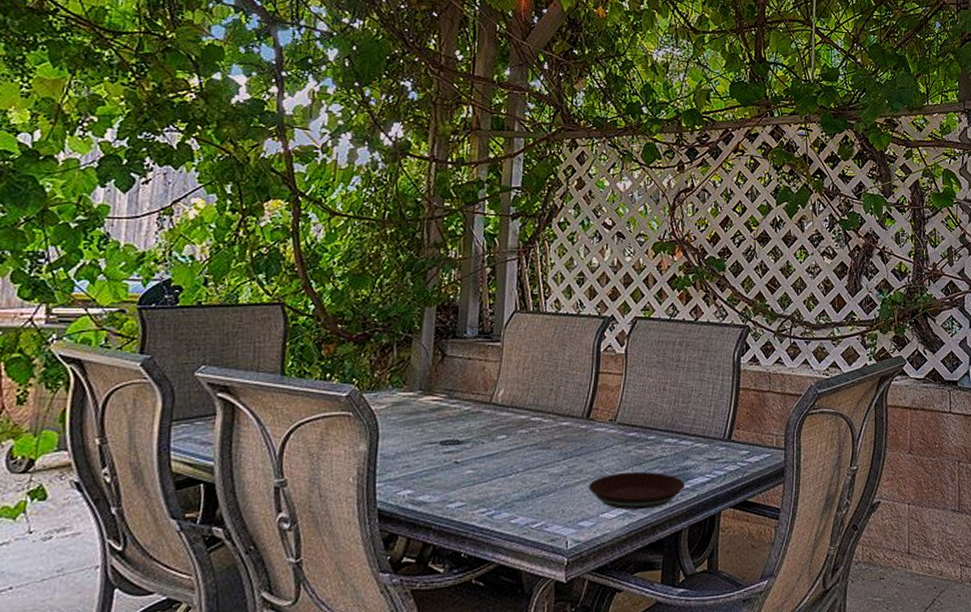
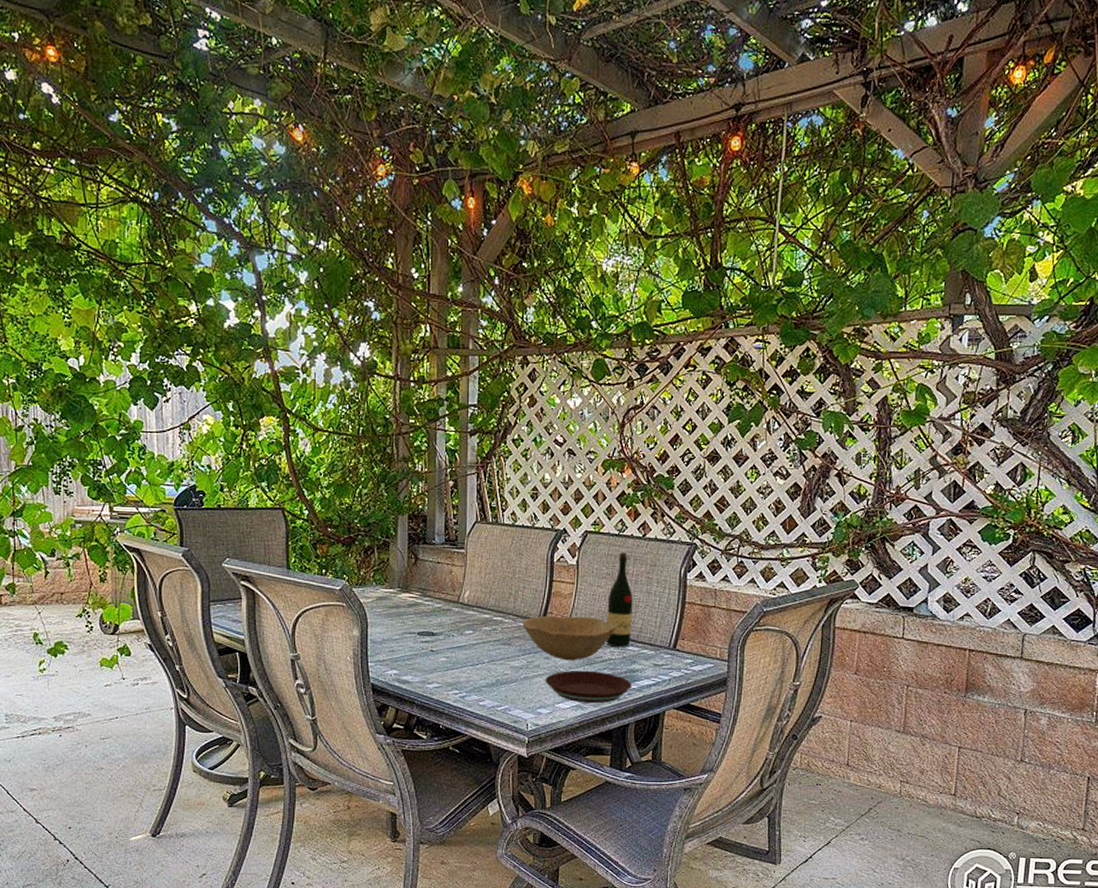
bowl: none [563,410,668,462] -> present [521,616,617,661]
wine bottle: none [656,338,685,443] -> present [606,552,633,648]

